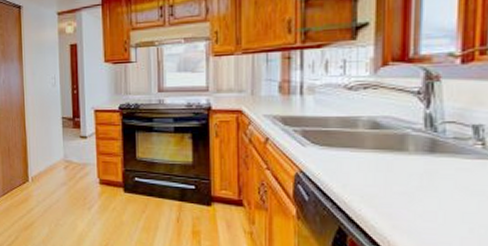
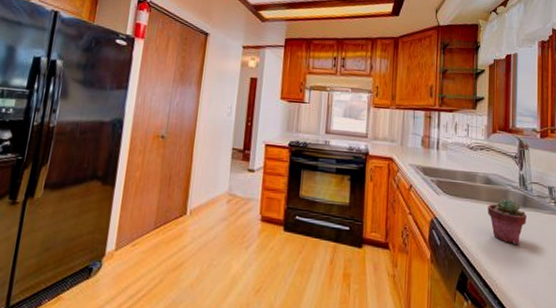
potted succulent: none [375,144,435,198] -> present [488,198,527,245]

